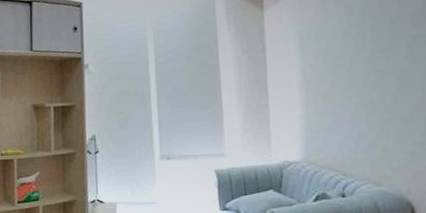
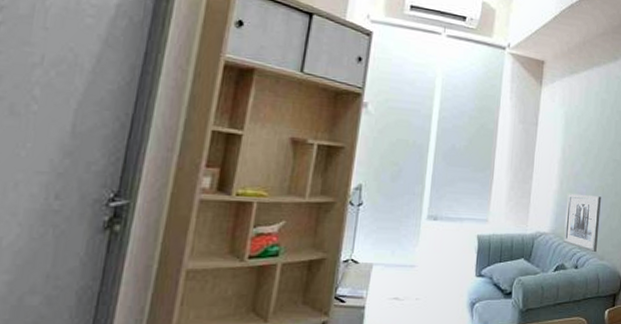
wall art: none [317,115,369,179] -> present [564,193,601,253]

